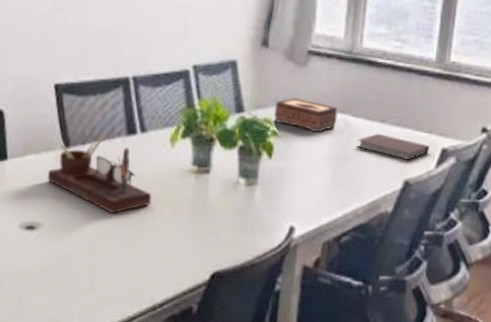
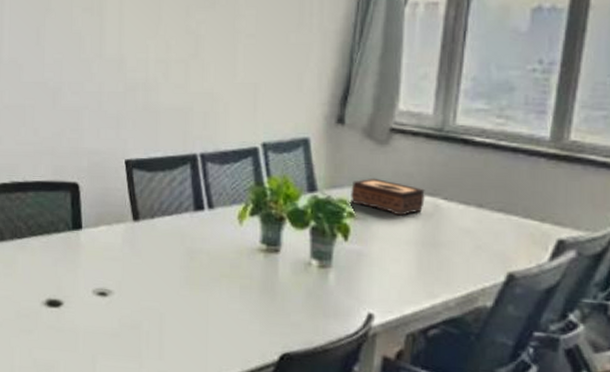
desk organizer: present [47,133,151,213] -> none [118,208,218,287]
notebook: present [356,133,430,160] -> none [447,219,542,250]

